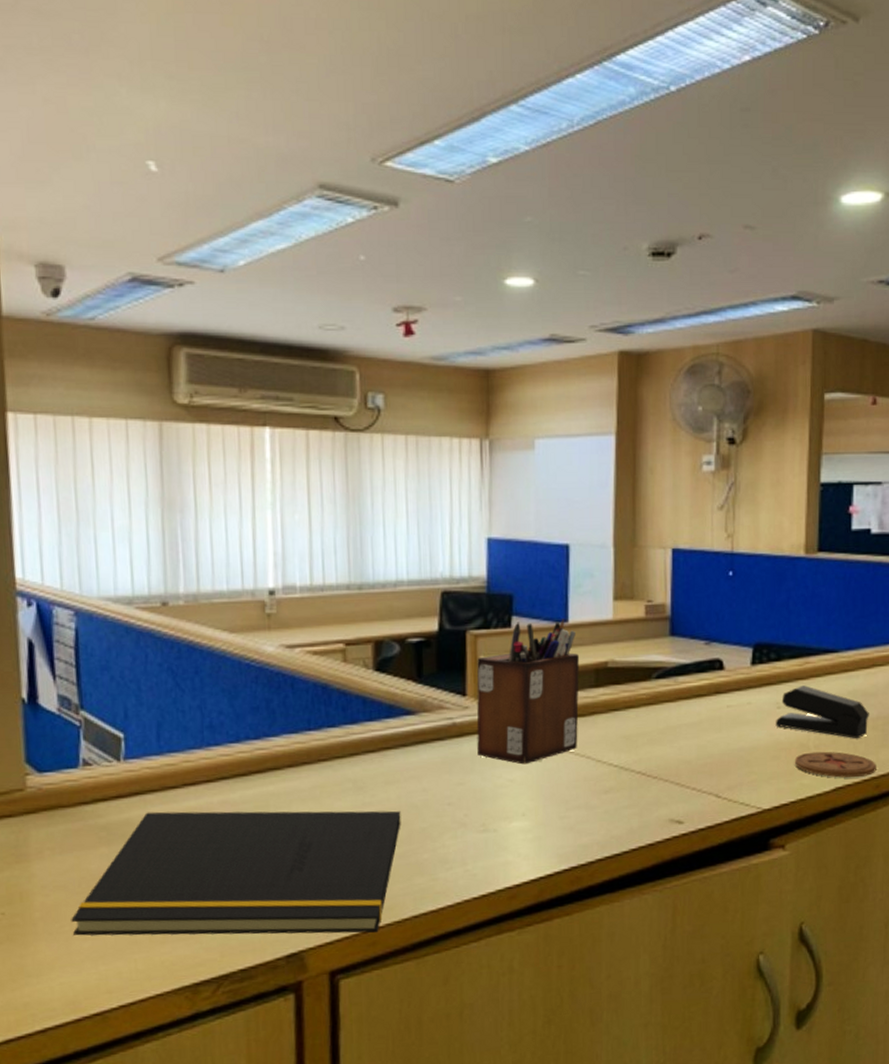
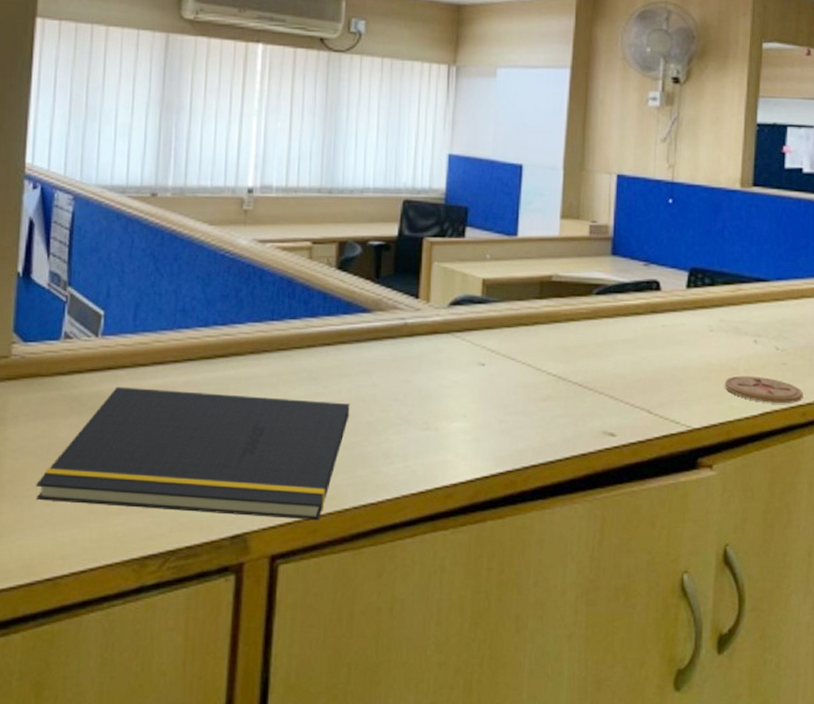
desk organizer: present [476,619,579,765] -> none [425,232,525,368]
stapler: present [775,685,869,739] -> none [707,311,797,367]

